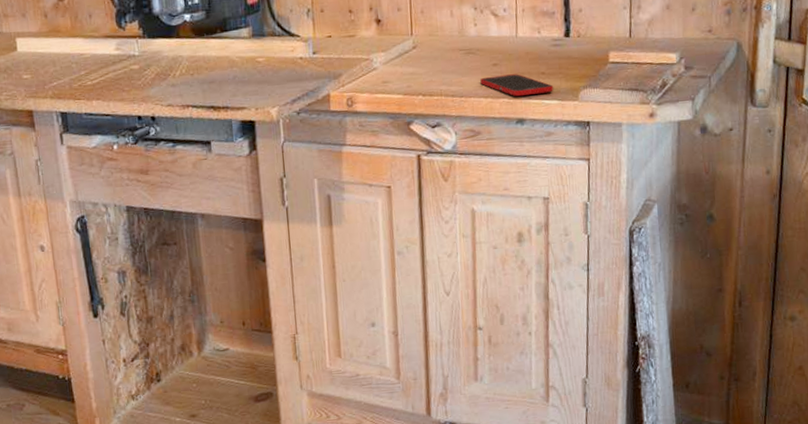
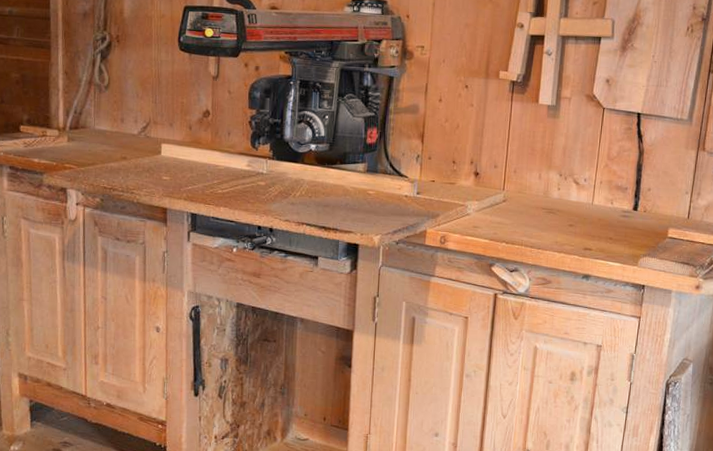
cell phone: present [480,74,554,97] -> none [556,235,619,256]

